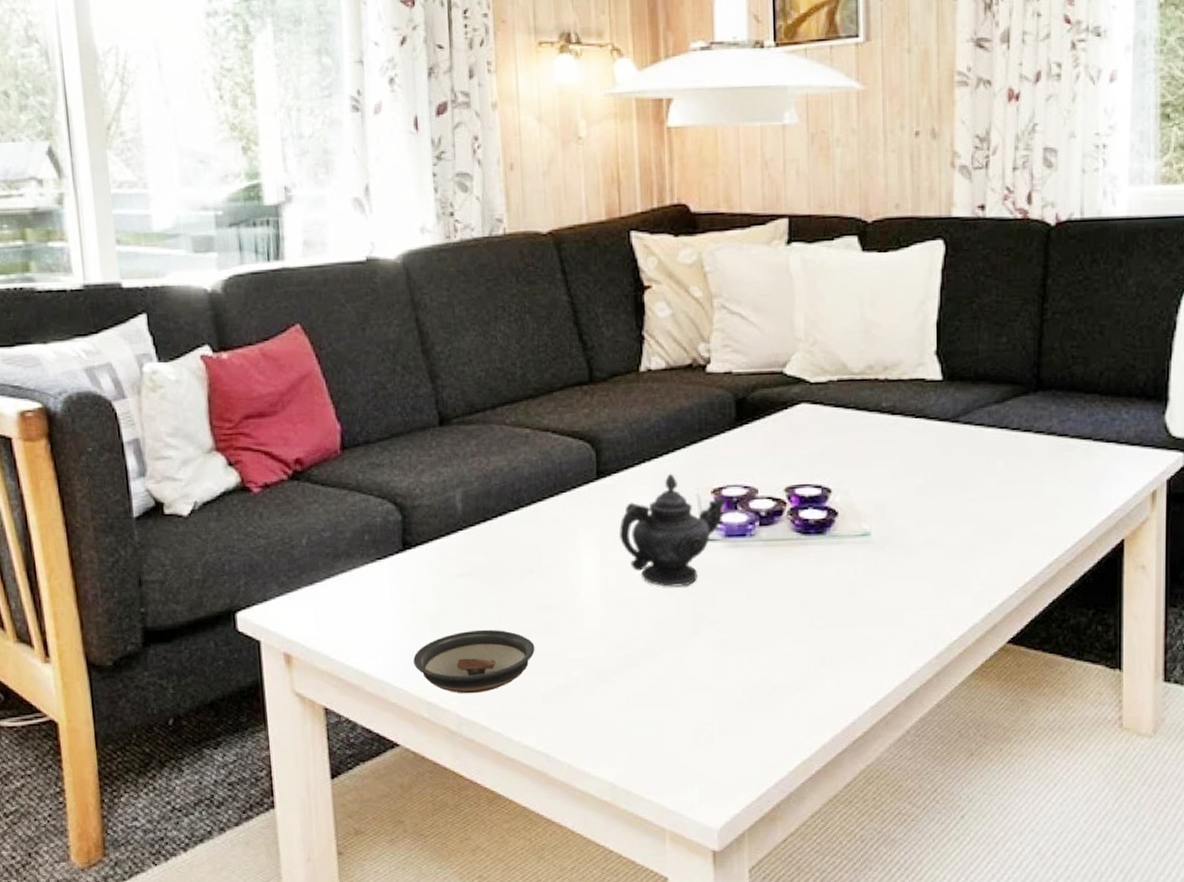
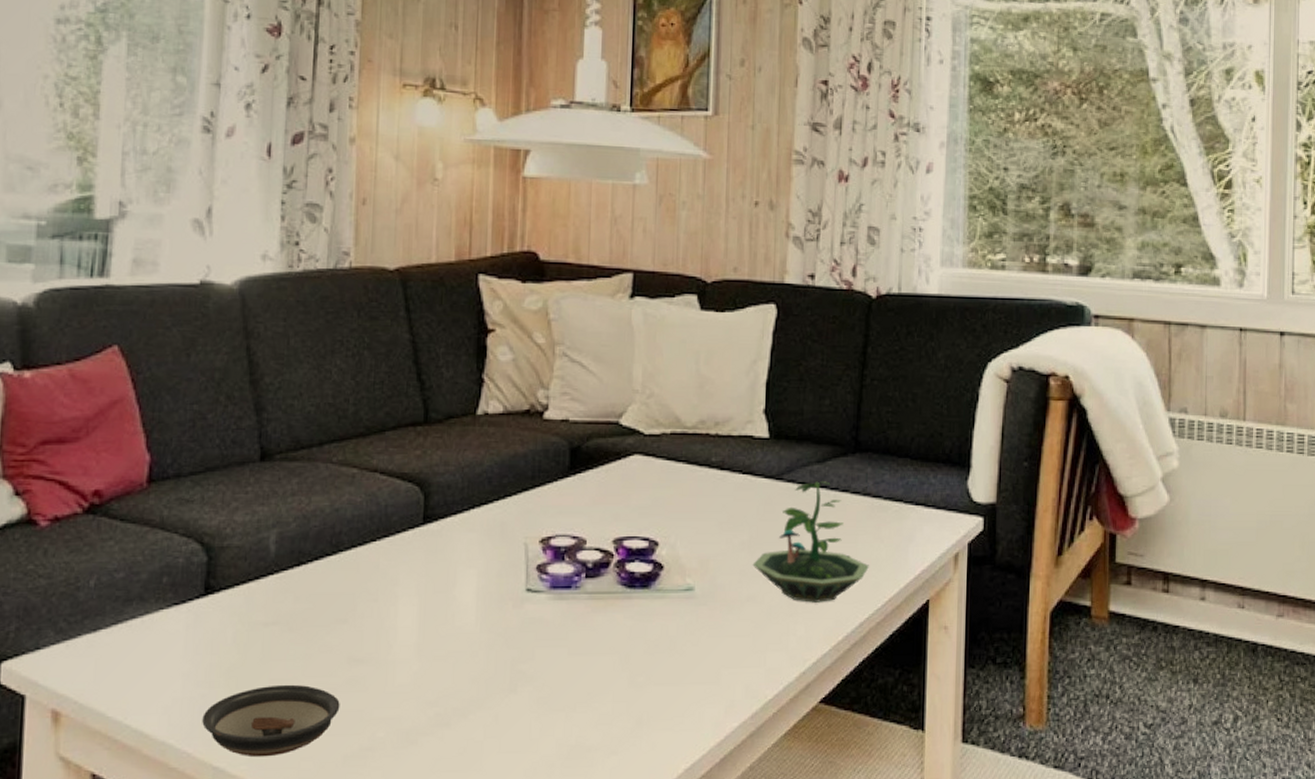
teapot: present [618,473,727,587] -> none [440,520,555,640]
terrarium: none [930,422,1056,545] -> present [752,481,869,603]

